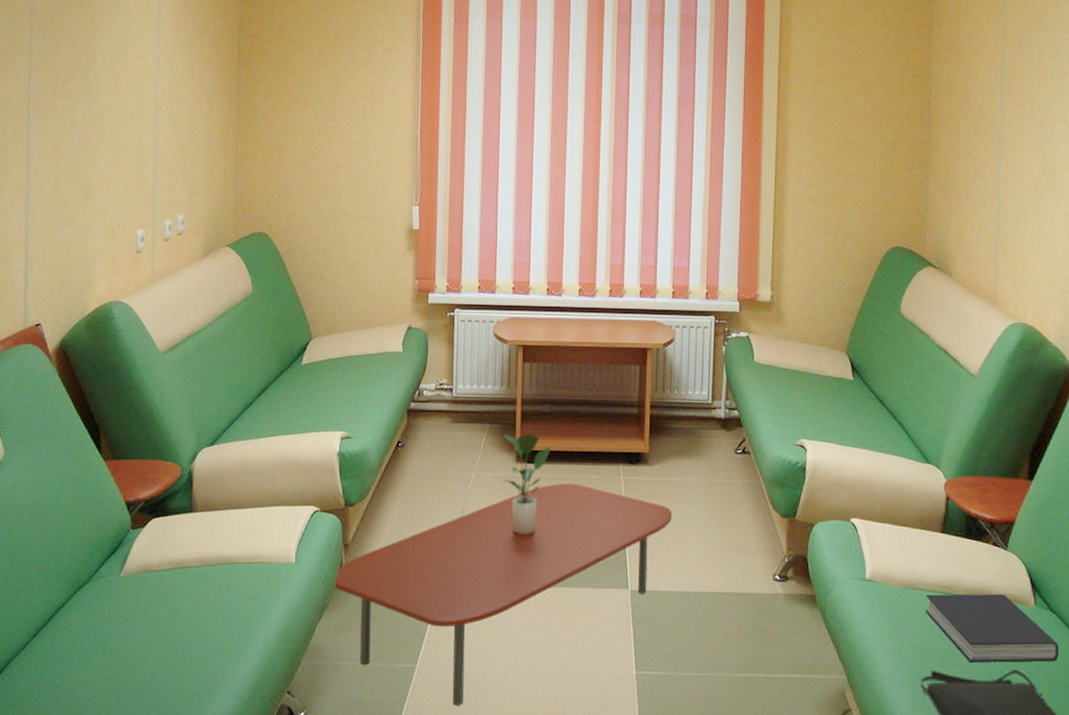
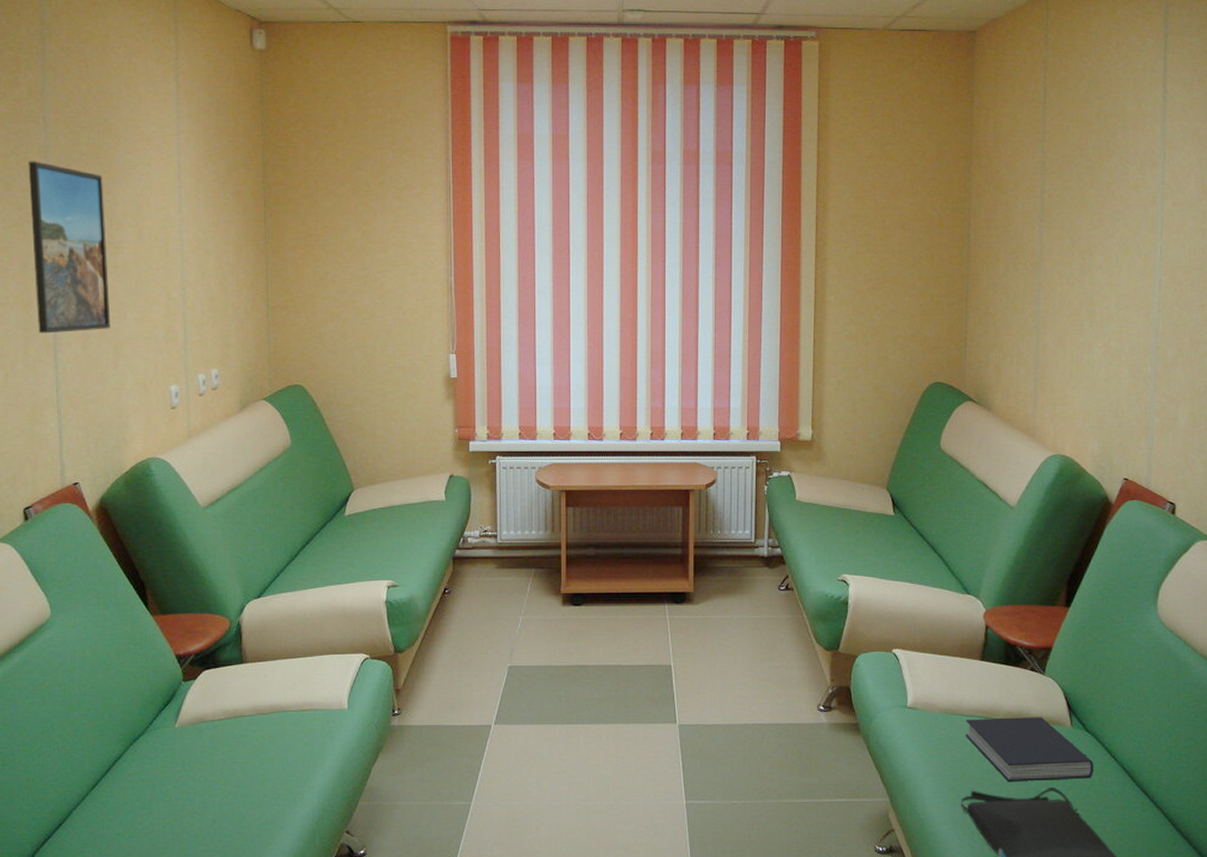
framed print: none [12,9,85,176] -> present [28,161,111,334]
coffee table: present [333,483,672,707] -> none [386,624,717,840]
potted plant: present [503,434,551,535] -> none [549,577,597,675]

